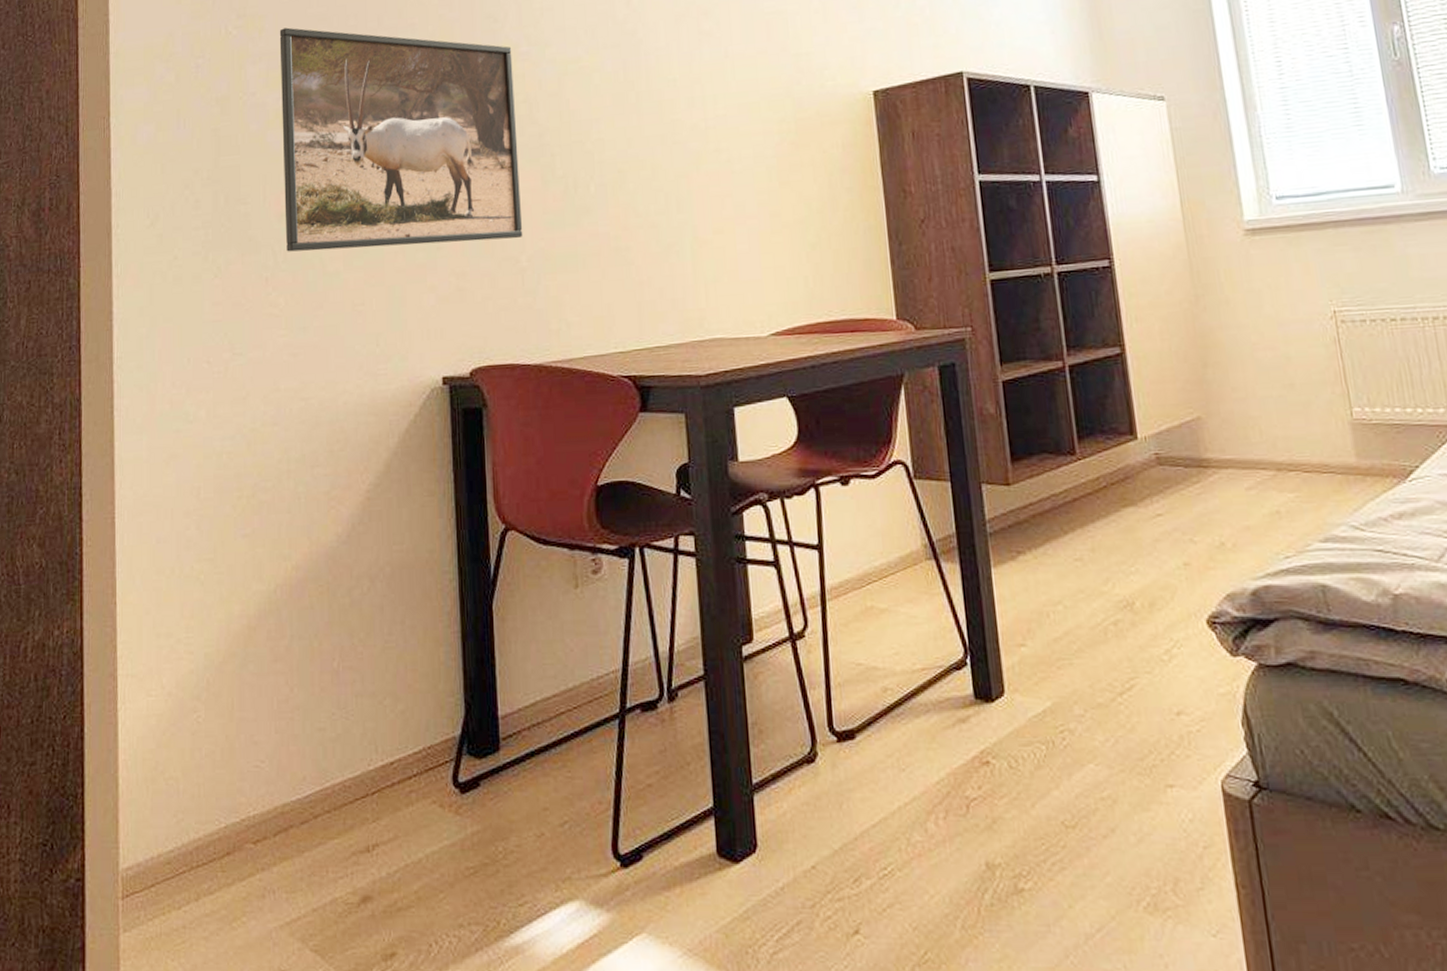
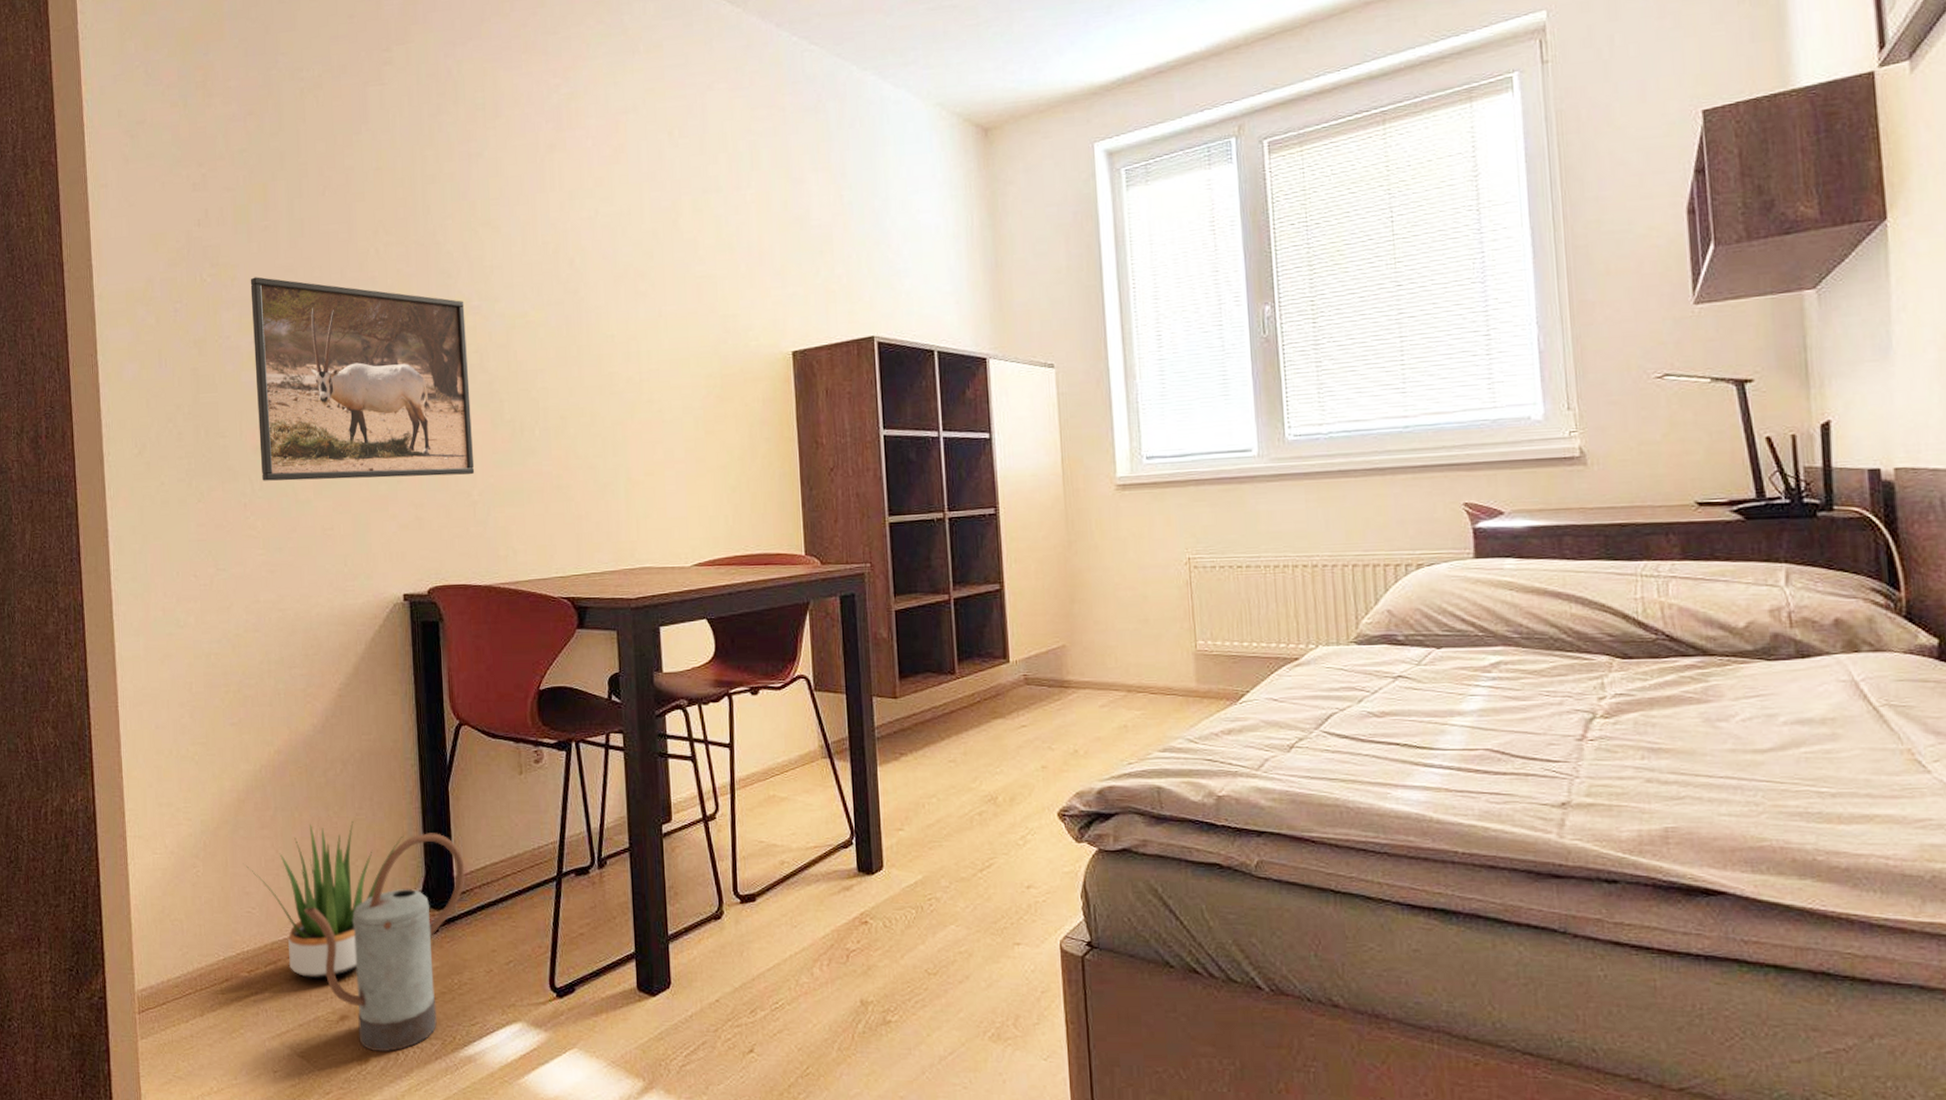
potted plant: none [252,649,441,850] -> present [243,820,404,979]
watering can: none [322,662,512,942] -> present [304,833,465,1051]

